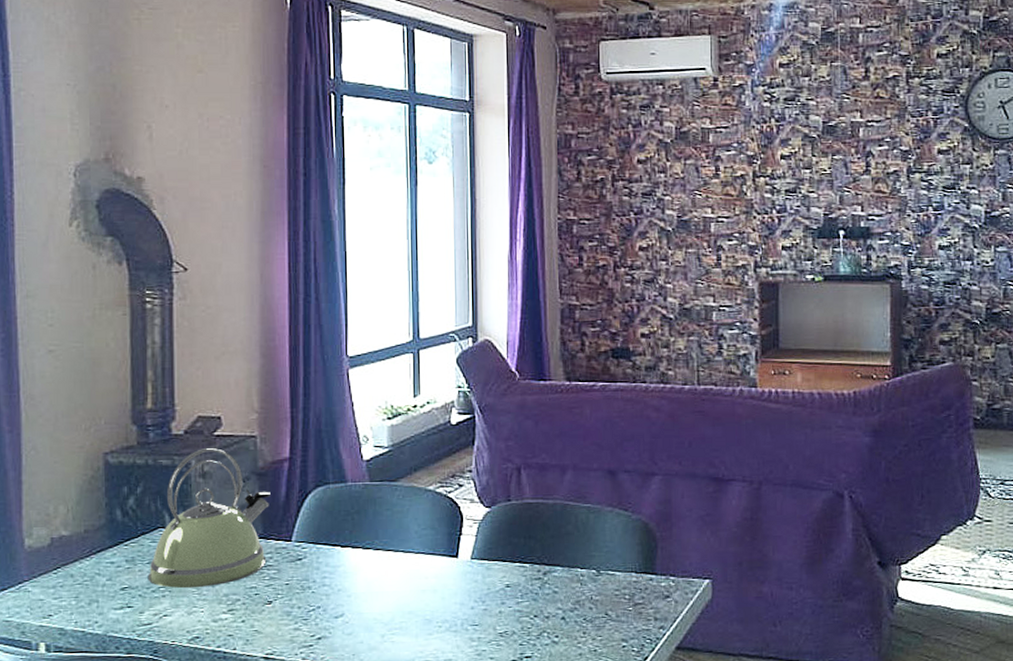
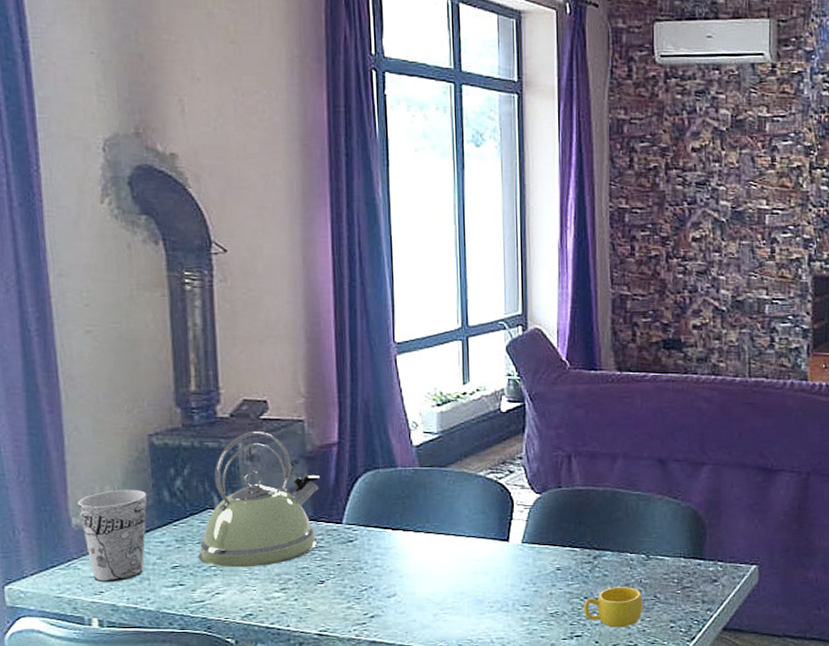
cup: none [31,509,99,606] -> present [77,489,147,583]
cup: none [534,604,594,648] -> present [584,587,643,628]

